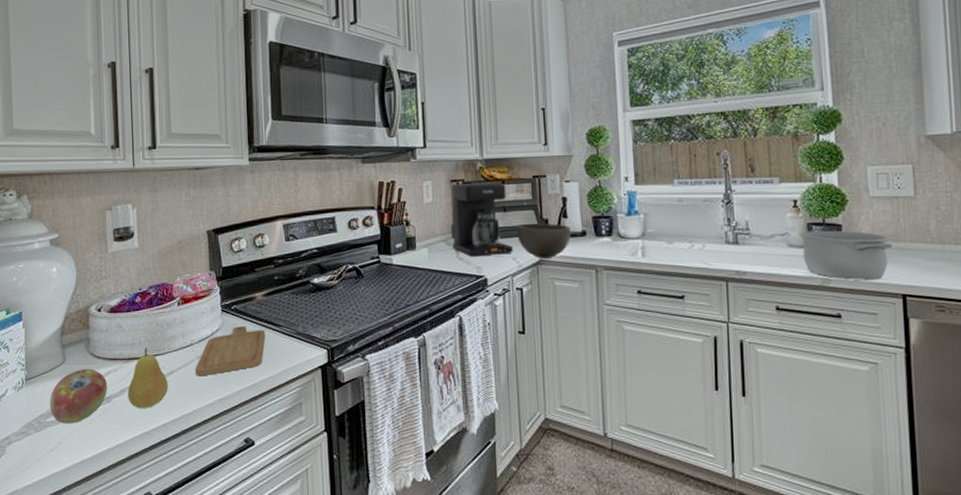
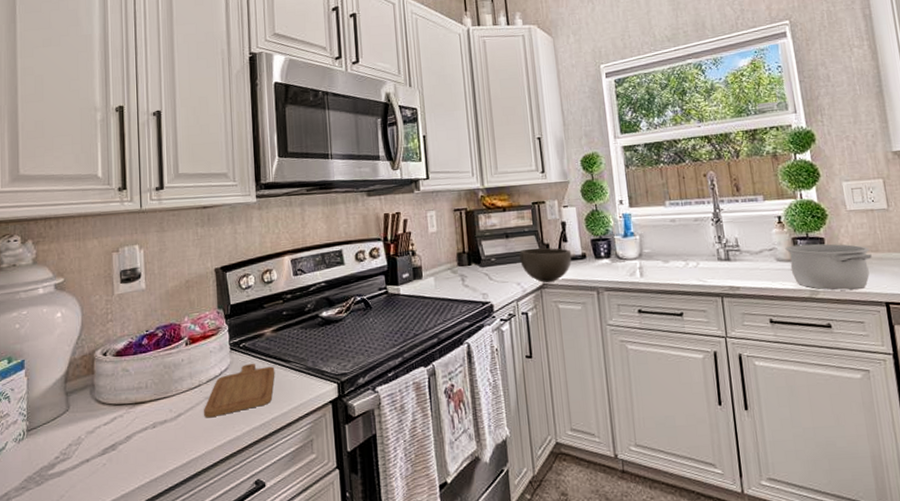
fruit: present [49,369,108,424] -> none [51,416,113,476]
fruit: present [128,347,168,408] -> none [134,390,176,455]
coffee maker: present [451,182,514,257] -> none [454,210,518,284]

